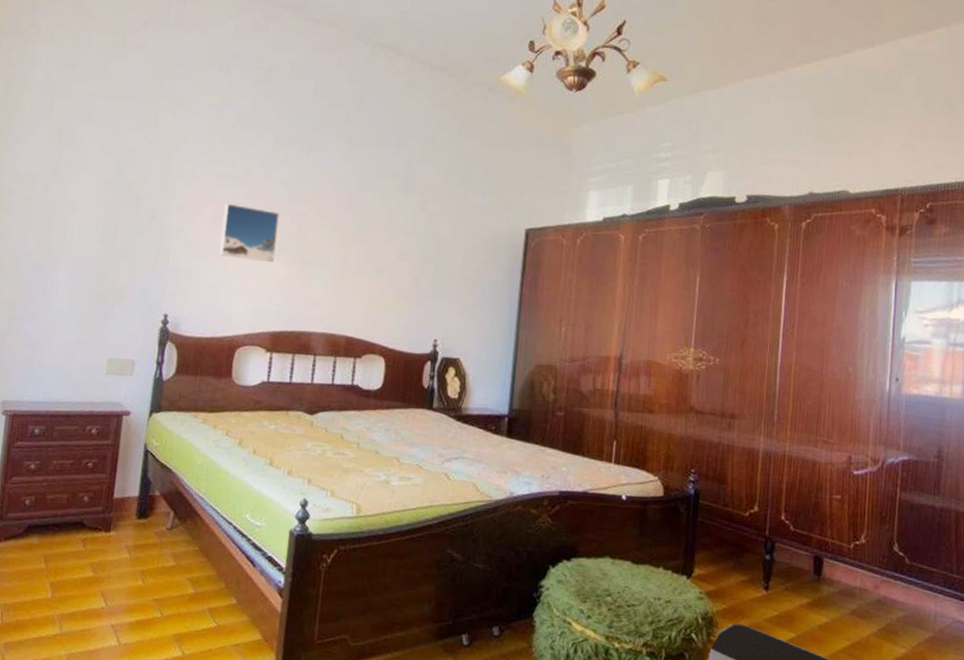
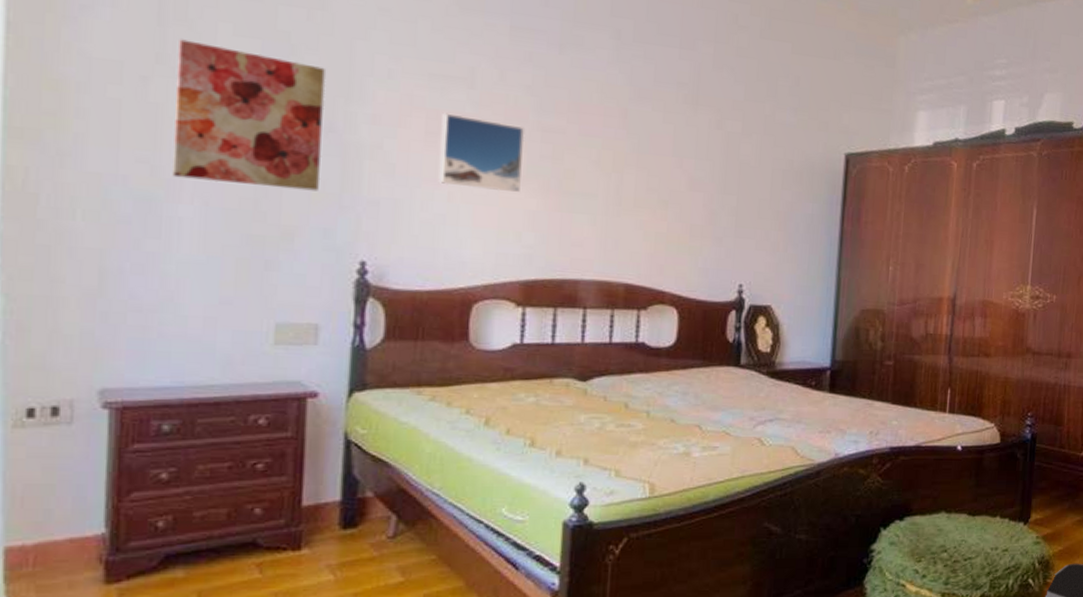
wall art: none [56,157,153,262] -> present [171,39,325,191]

